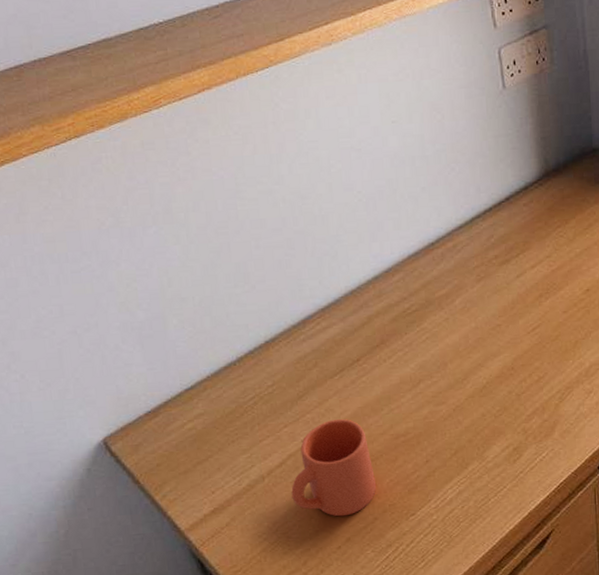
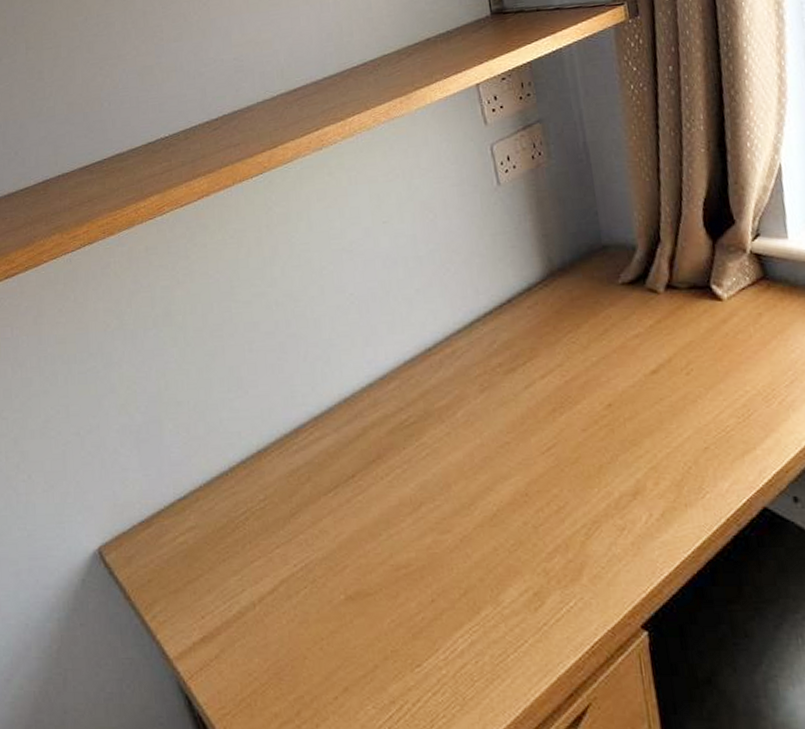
mug: present [291,419,377,517] -> none [283,543,377,660]

